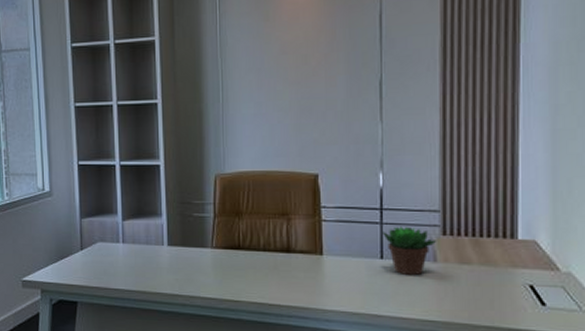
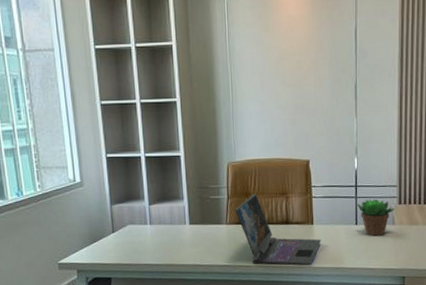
laptop: none [223,212,334,308] -> present [235,193,322,266]

